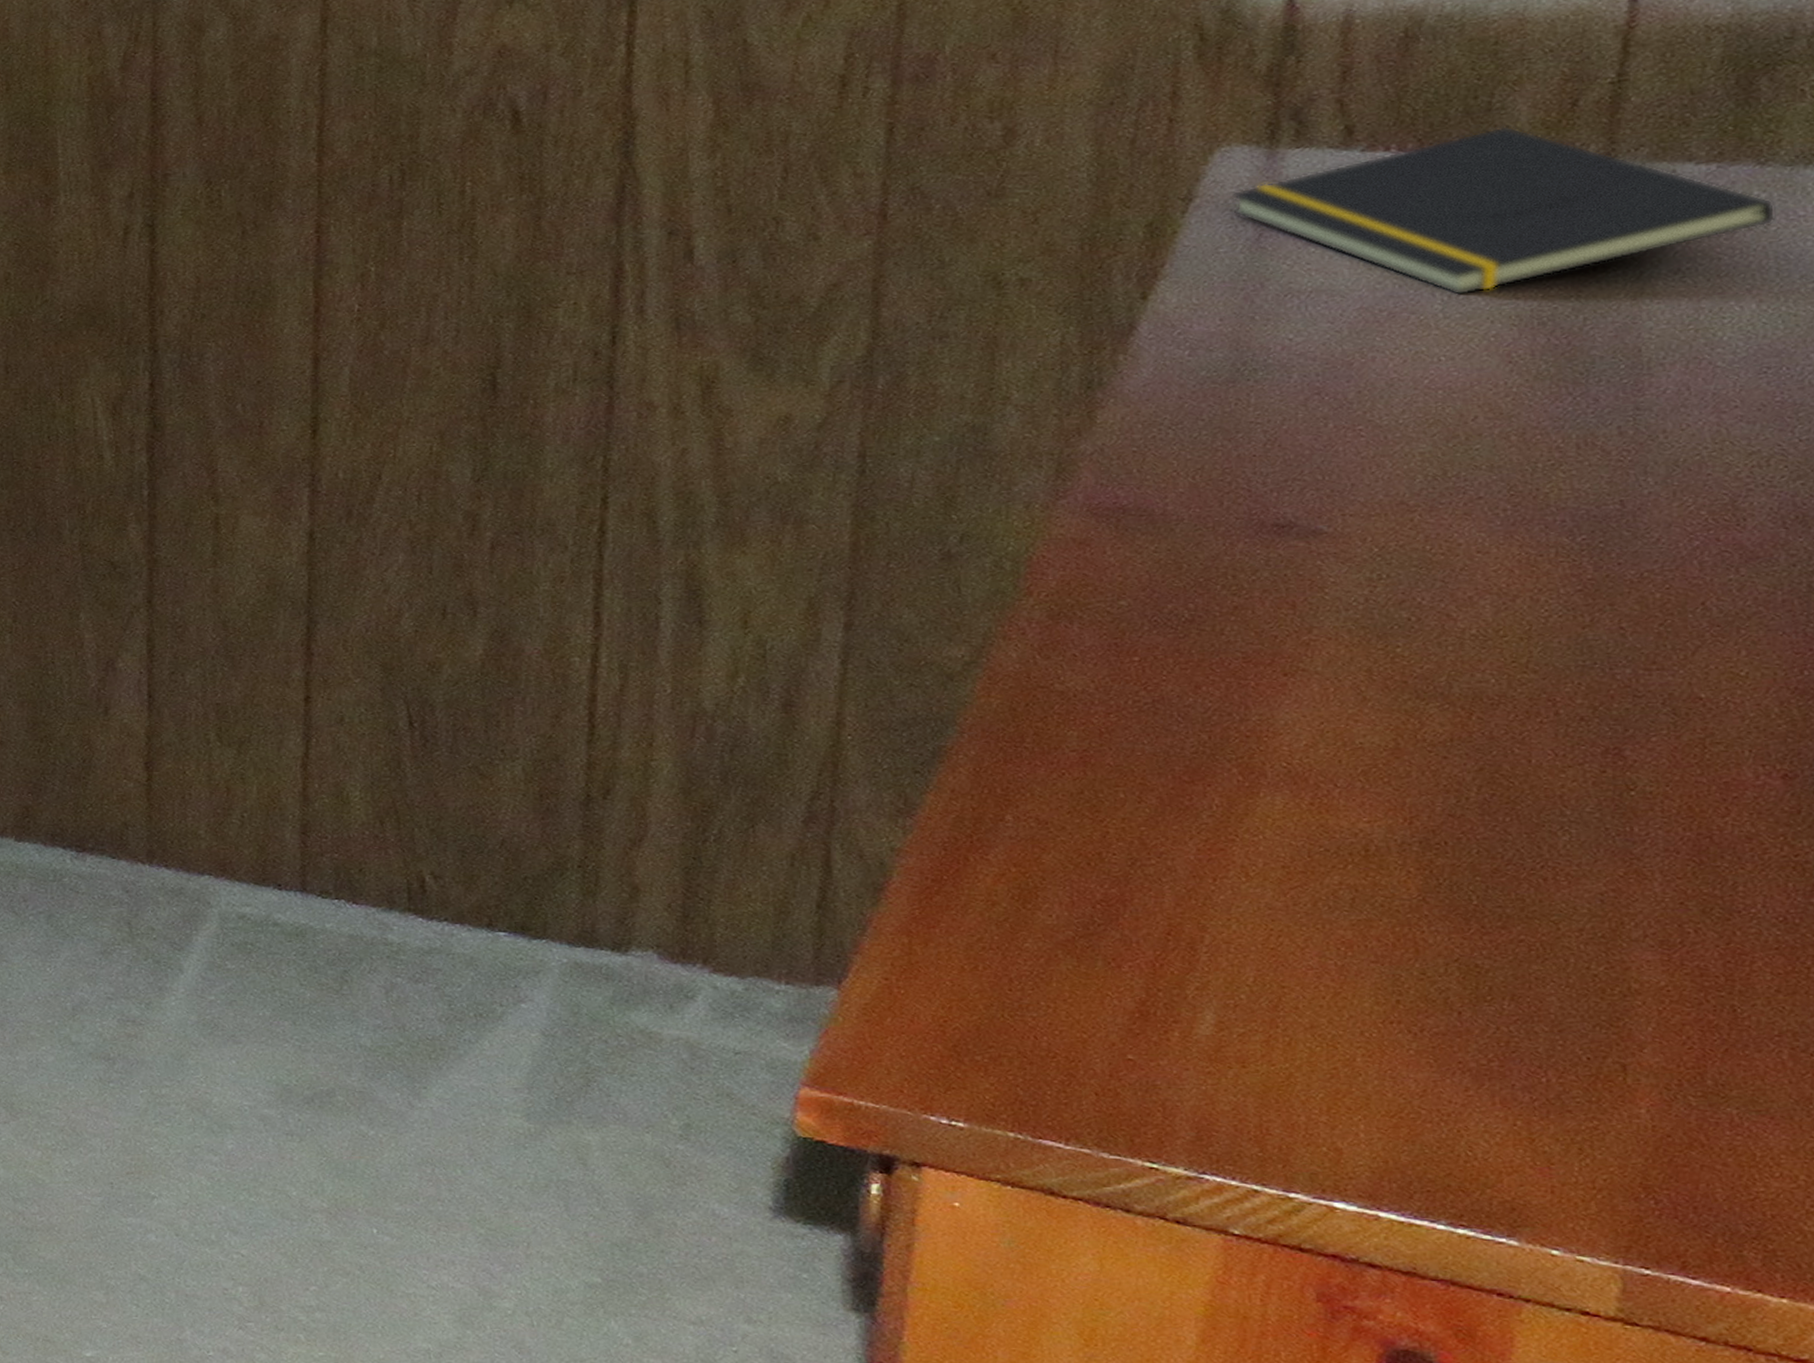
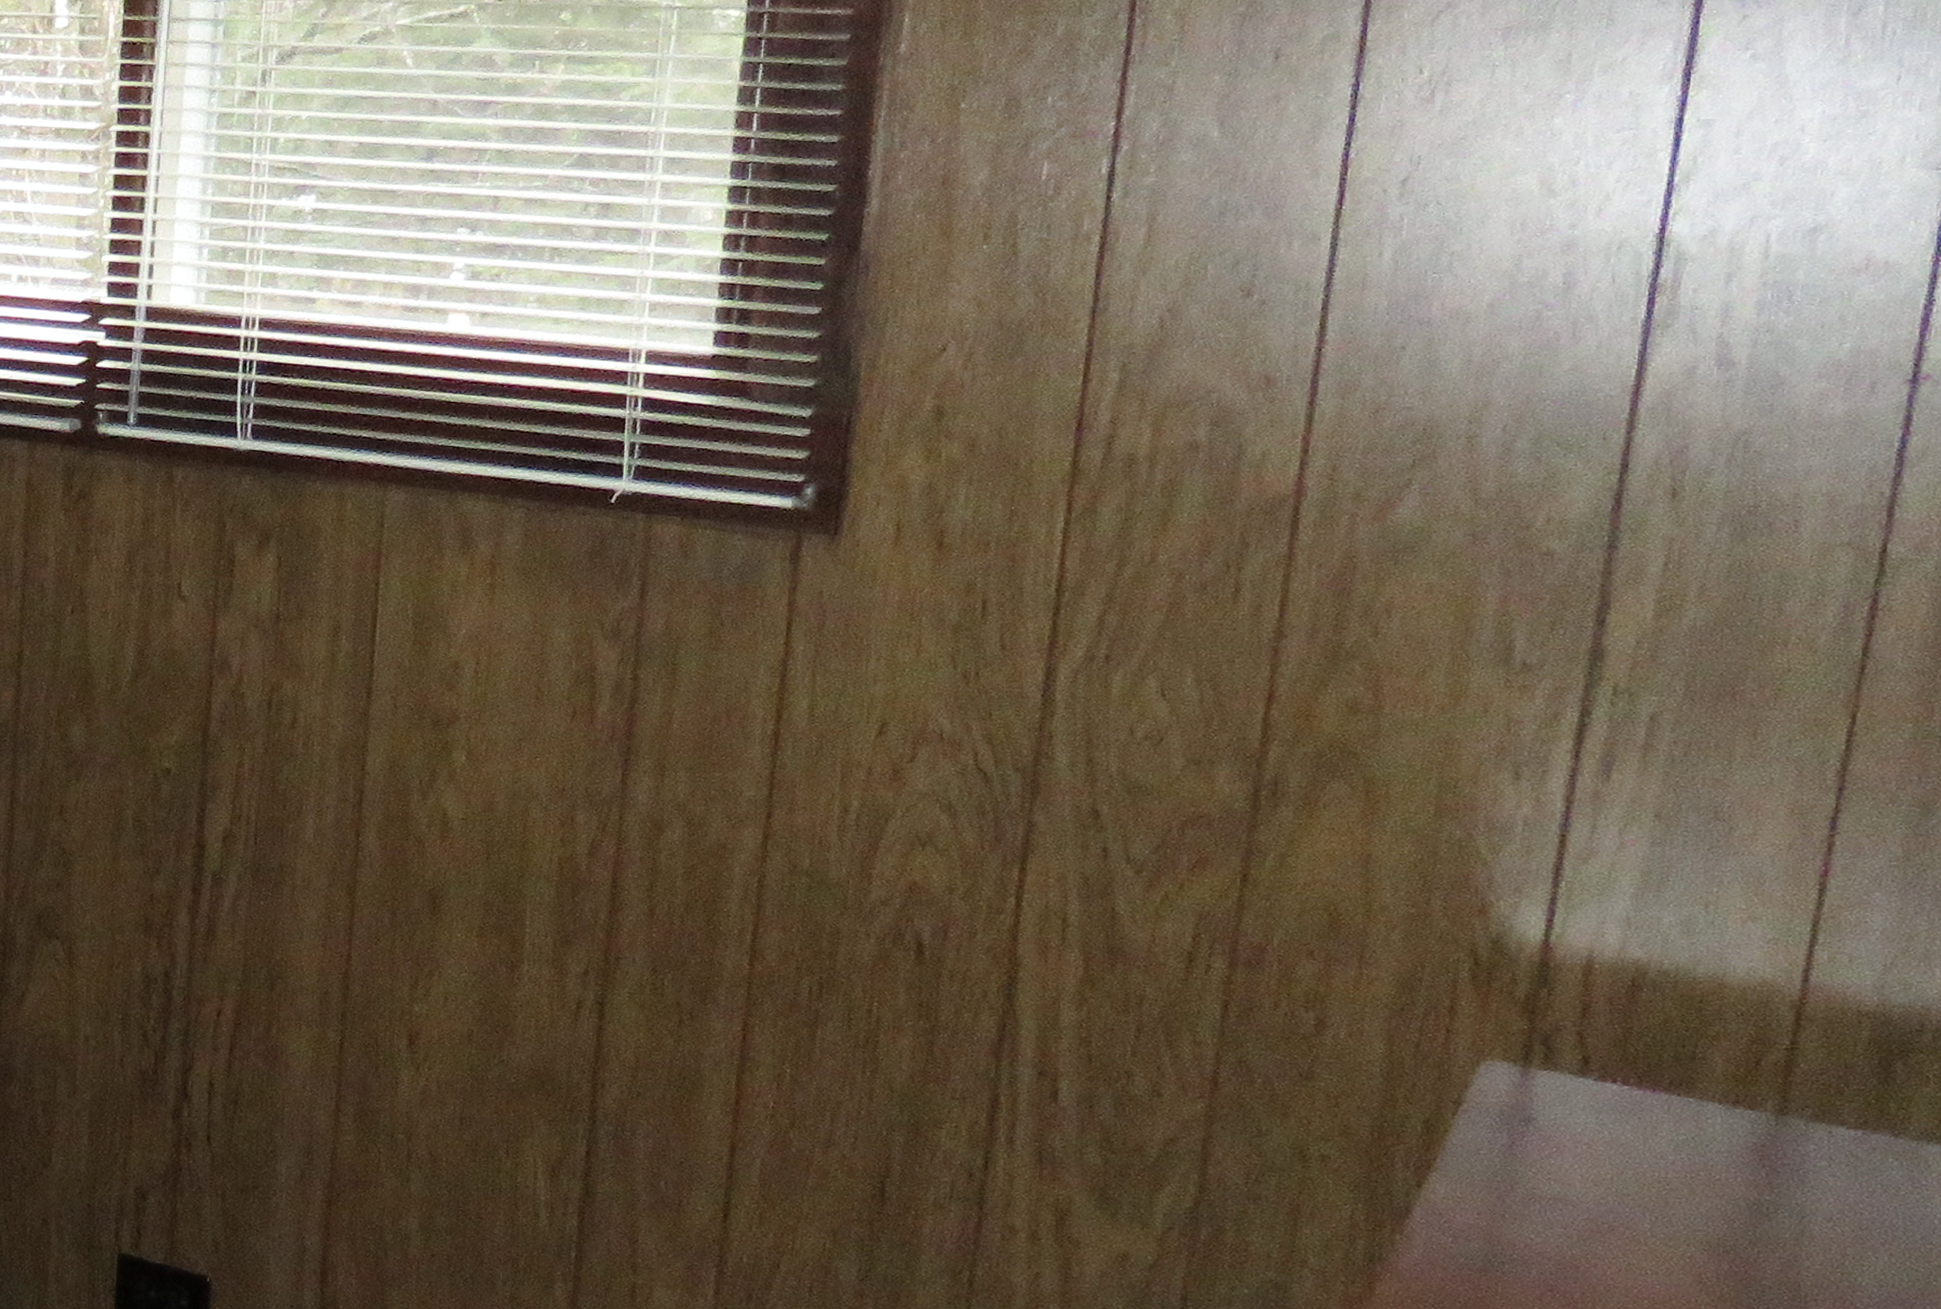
notepad: present [1231,125,1776,296] -> none [1491,1073,1905,1219]

